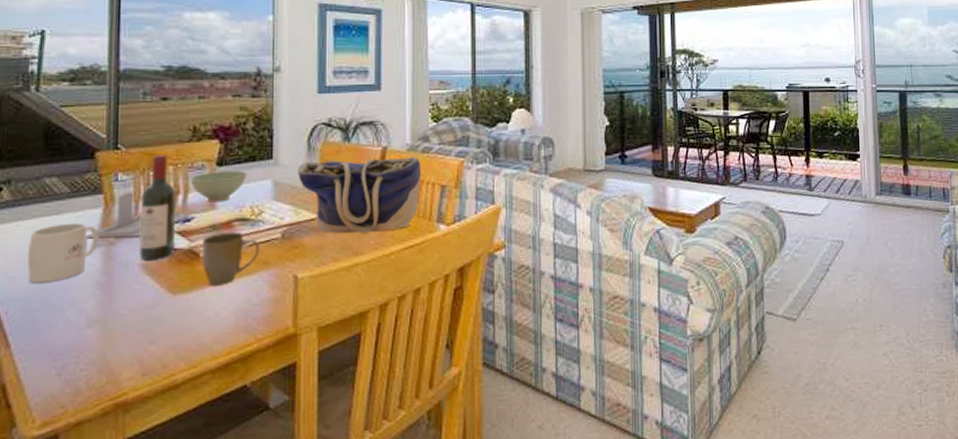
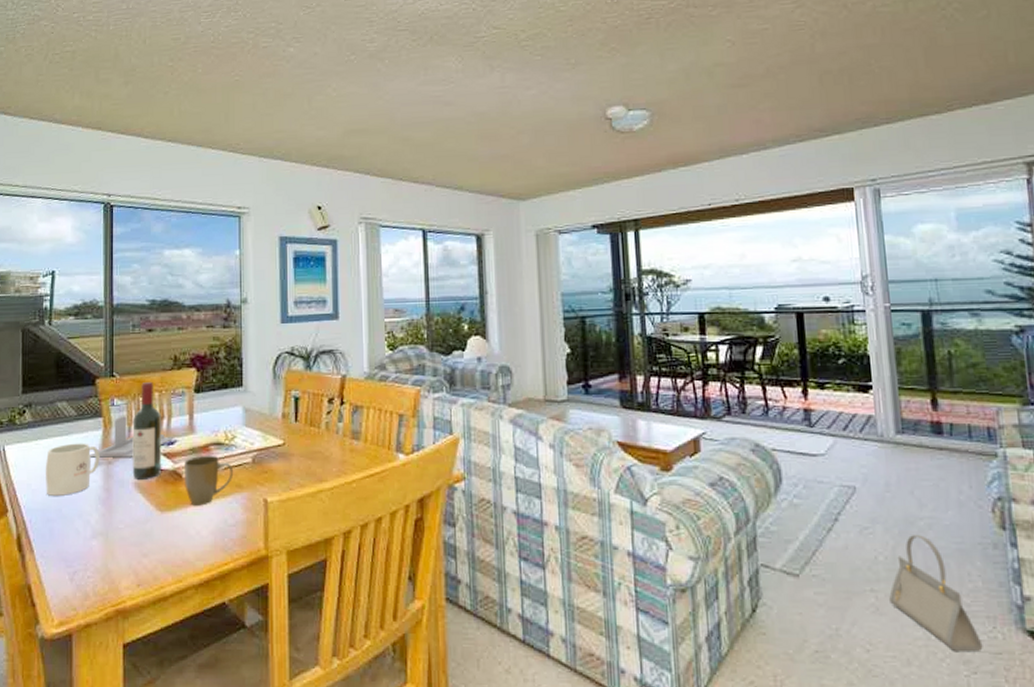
bowl: present [190,170,248,203] -> none [173,397,221,427]
tote bag: present [297,157,422,233] -> none [264,385,380,460]
handbag: none [865,280,932,374] -> present [889,535,983,651]

